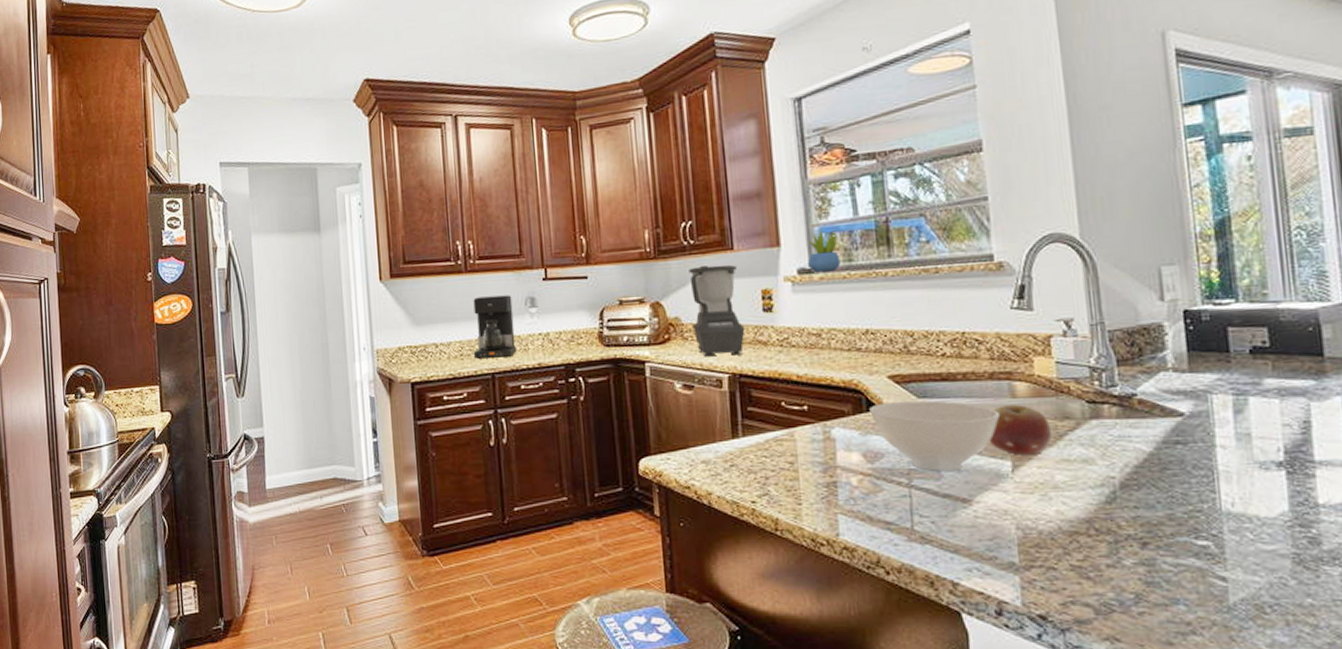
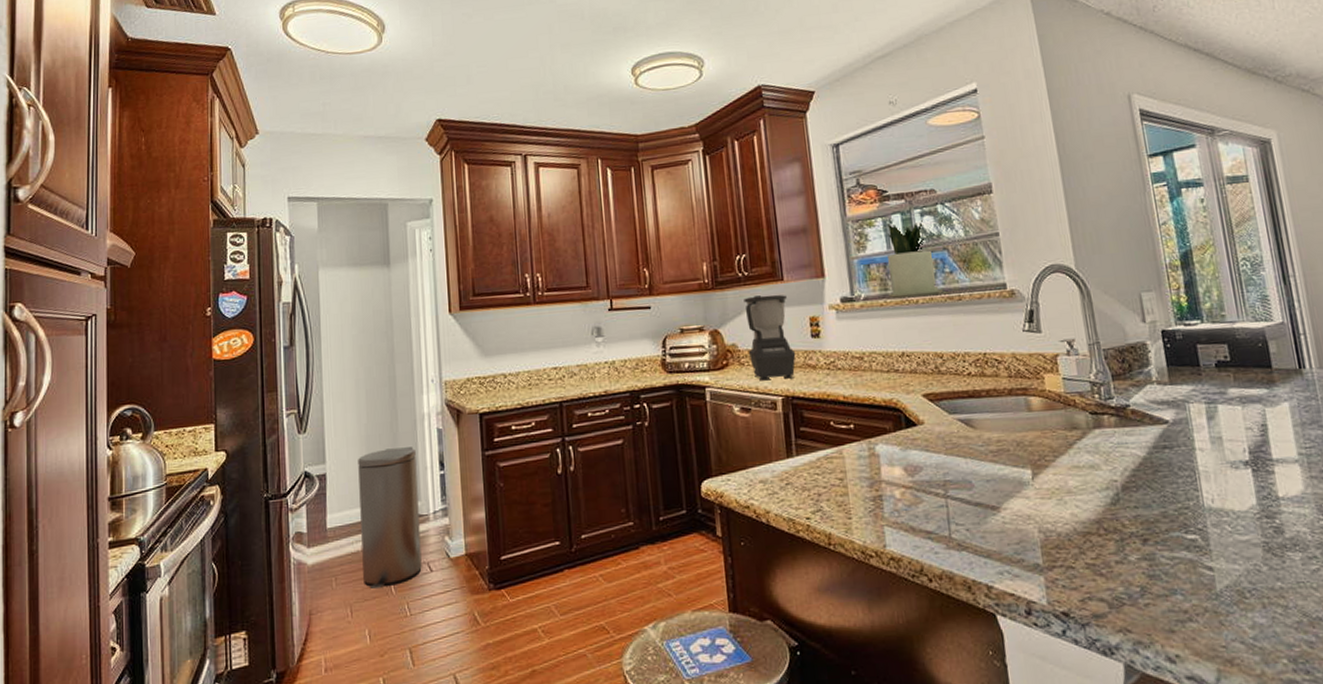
pedal bin: none [294,414,357,550] -> present [358,447,422,590]
coffee maker: present [473,295,516,359] -> none [541,325,583,388]
succulent plant: present [806,228,841,273] -> none [847,261,878,301]
planter: none [853,180,918,271] -> present [886,218,944,299]
bowl: present [869,401,1001,472] -> none [908,416,1020,483]
fruit: present [989,405,1053,455] -> none [1011,418,1064,464]

